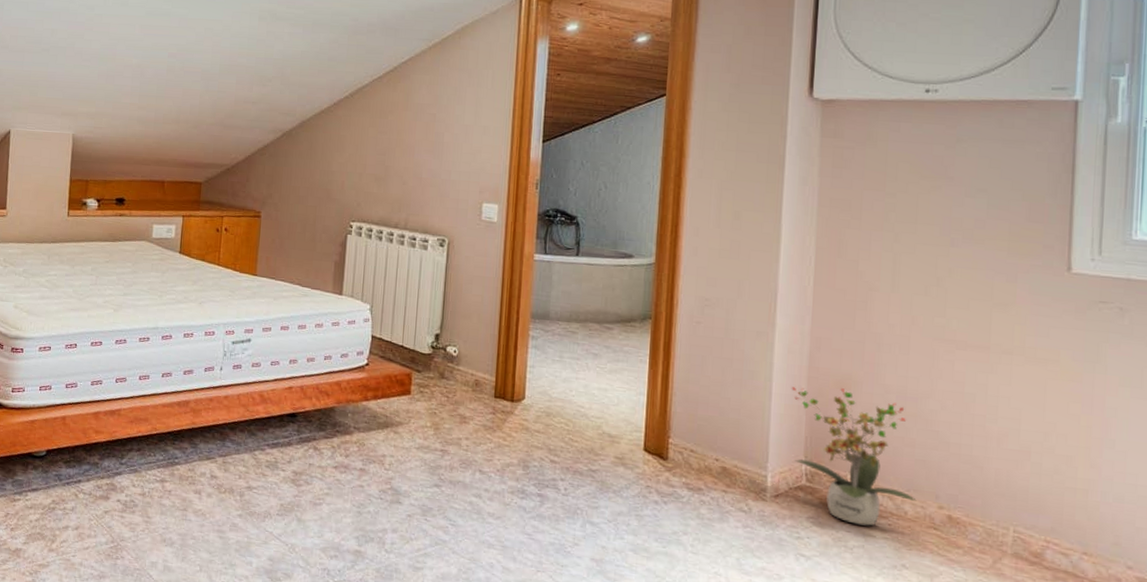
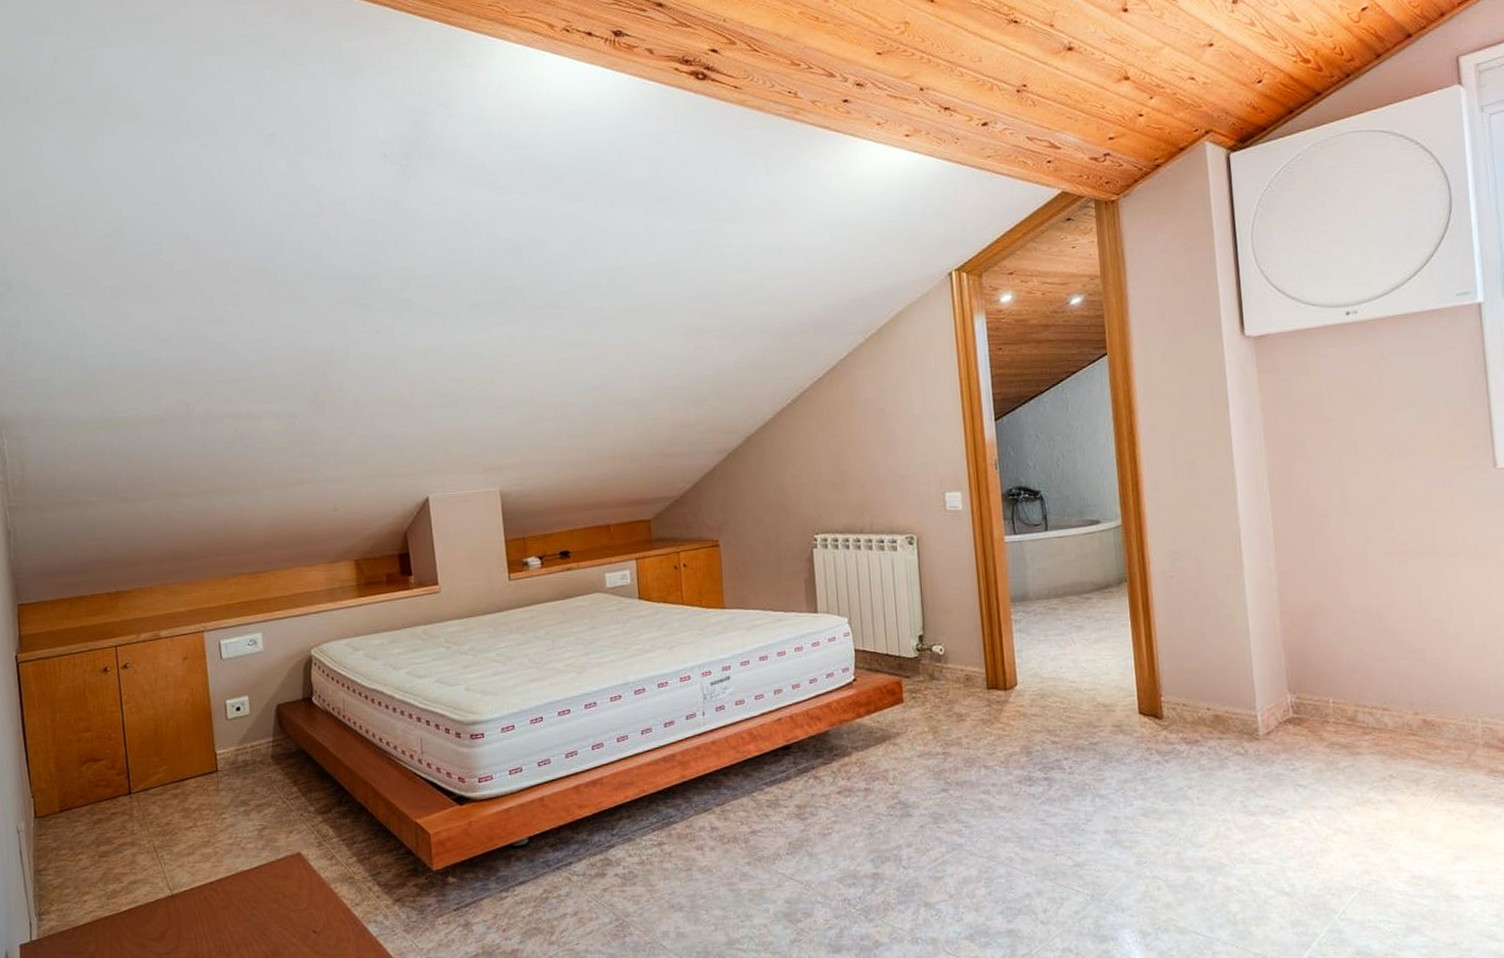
potted plant: present [791,387,917,526] -> none [1266,616,1394,746]

